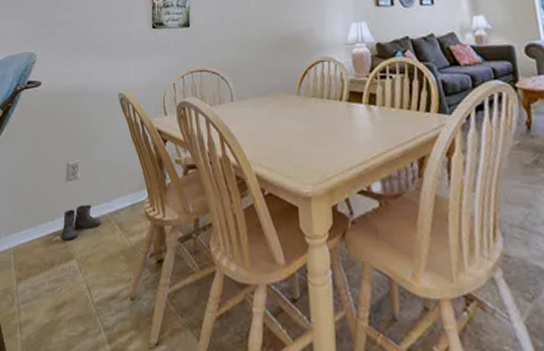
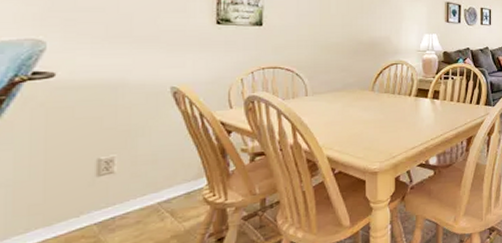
boots: present [61,204,101,241] -> none [90,197,147,235]

